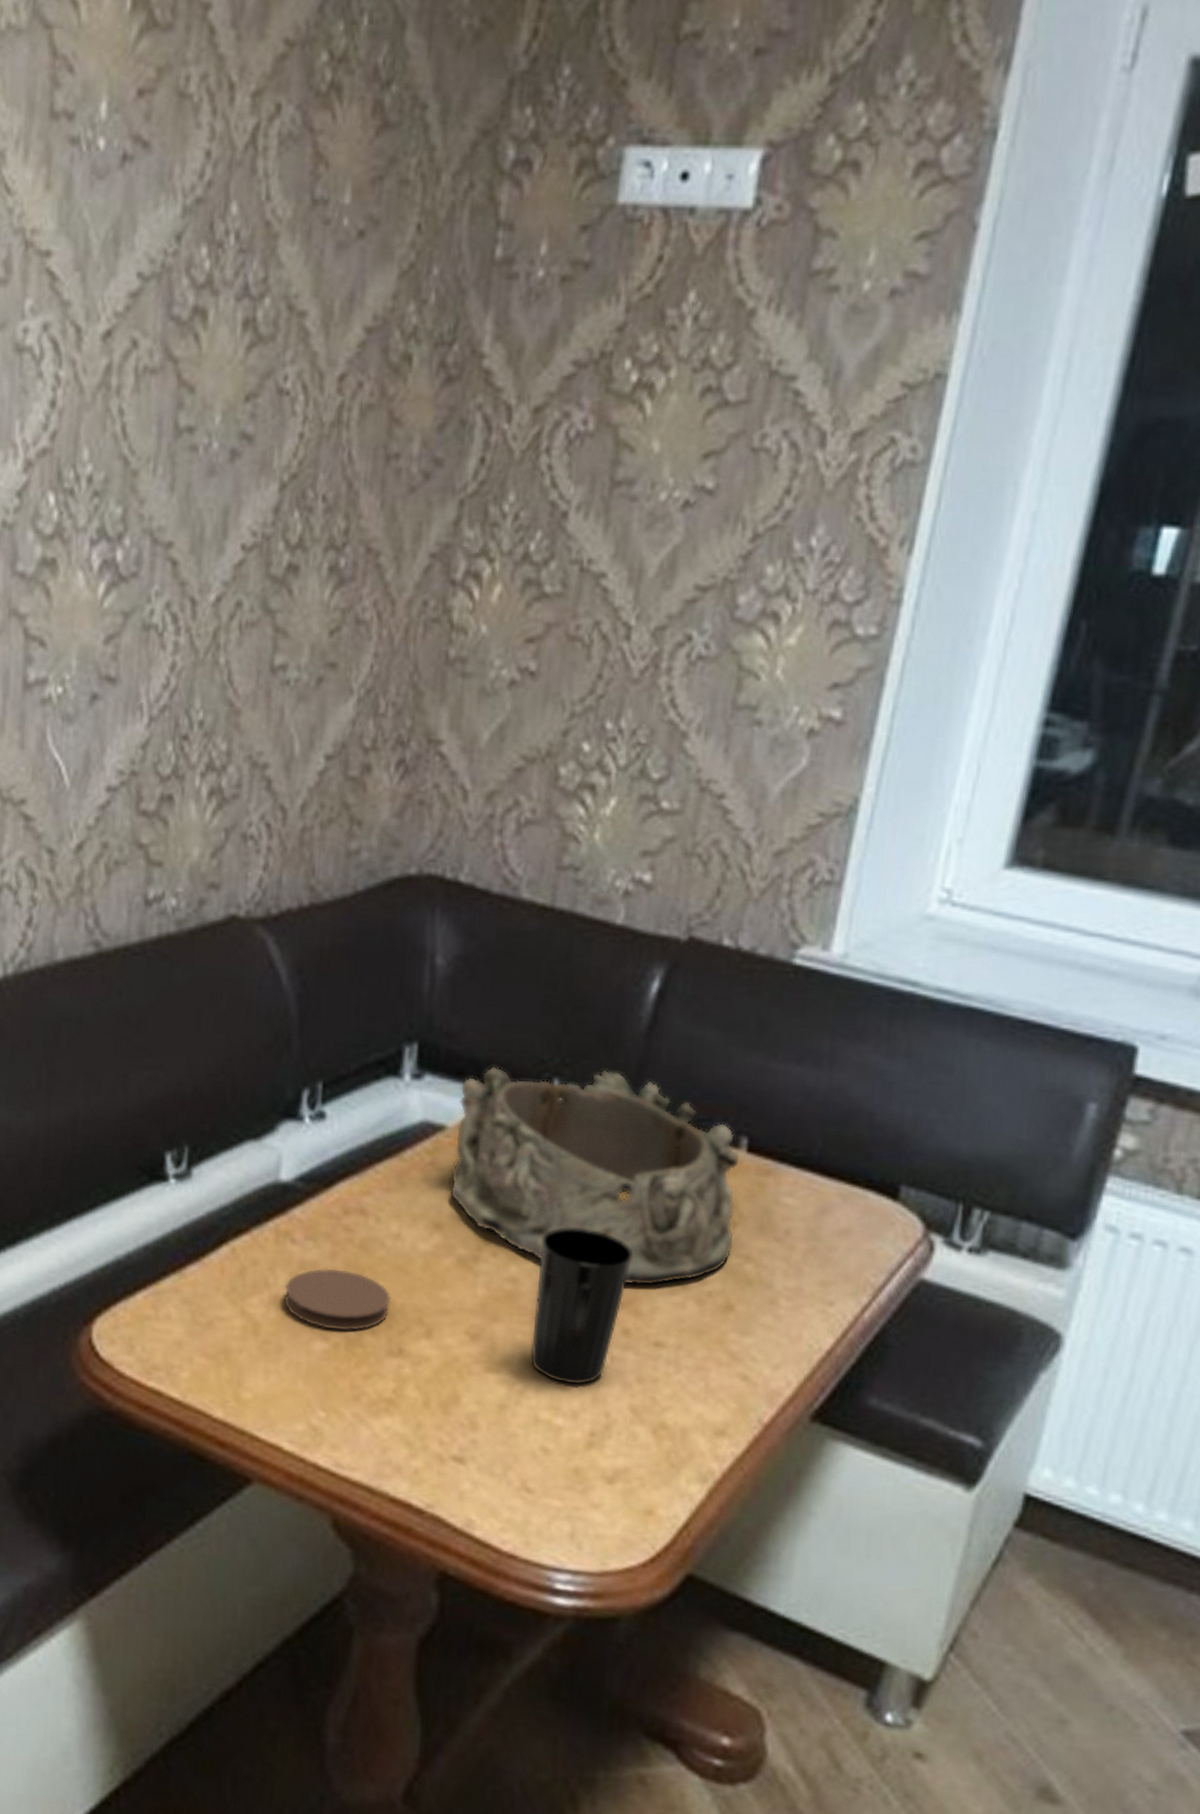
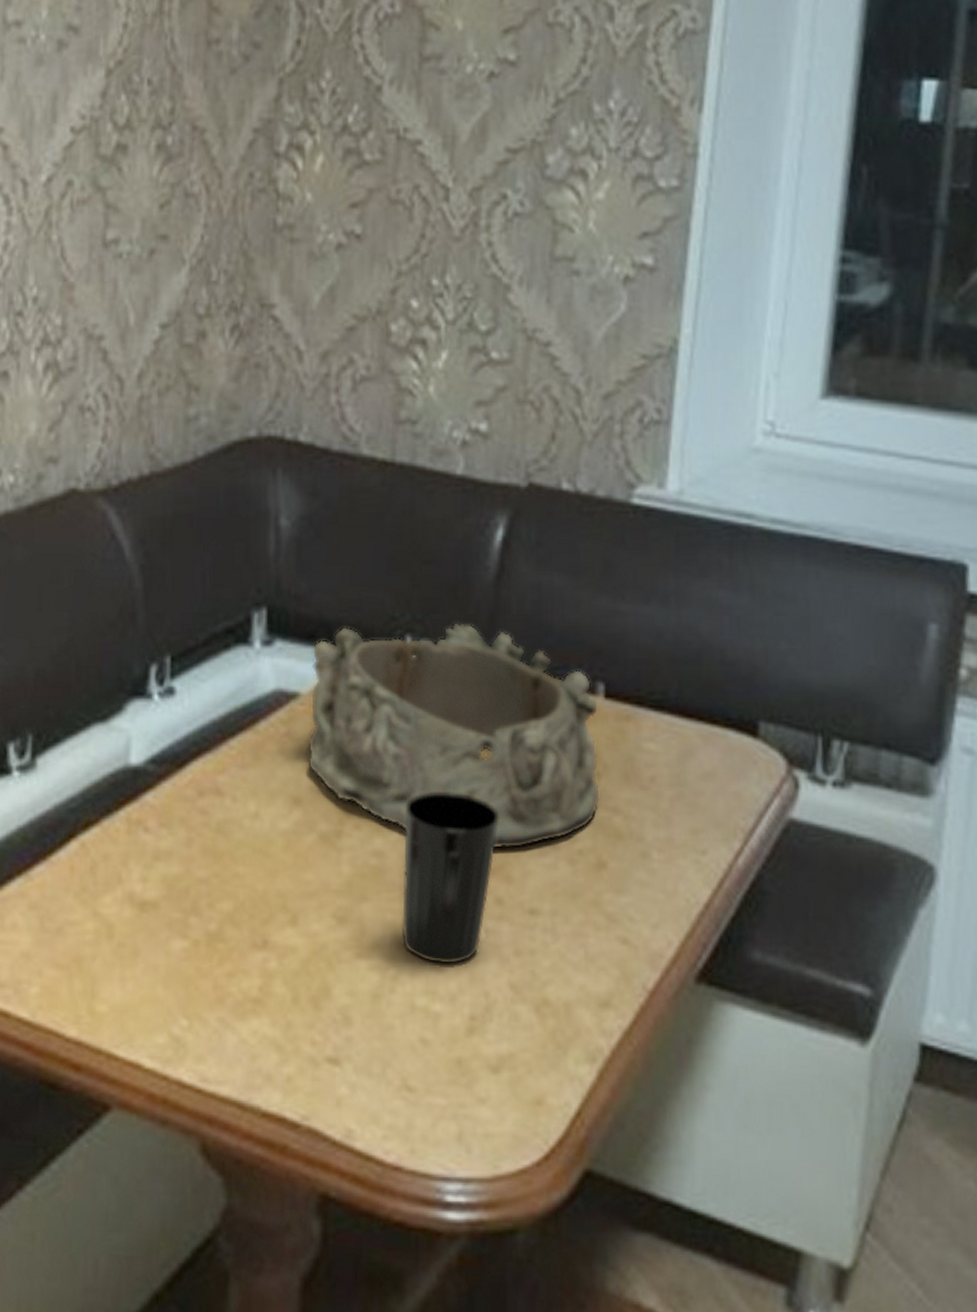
coaster: present [283,1268,391,1332] -> none [138,857,253,926]

